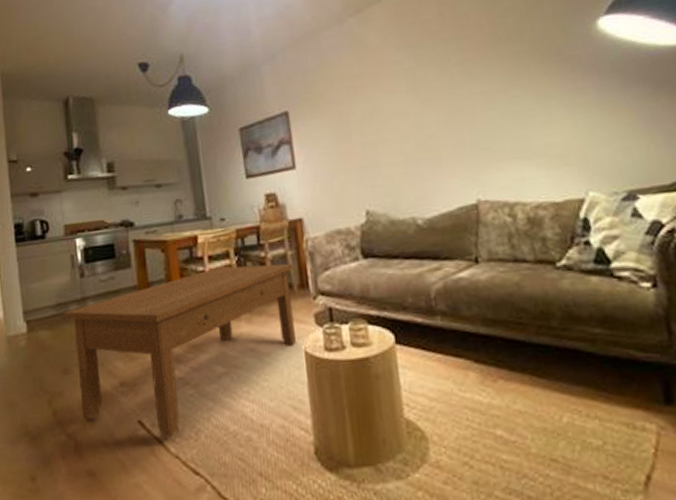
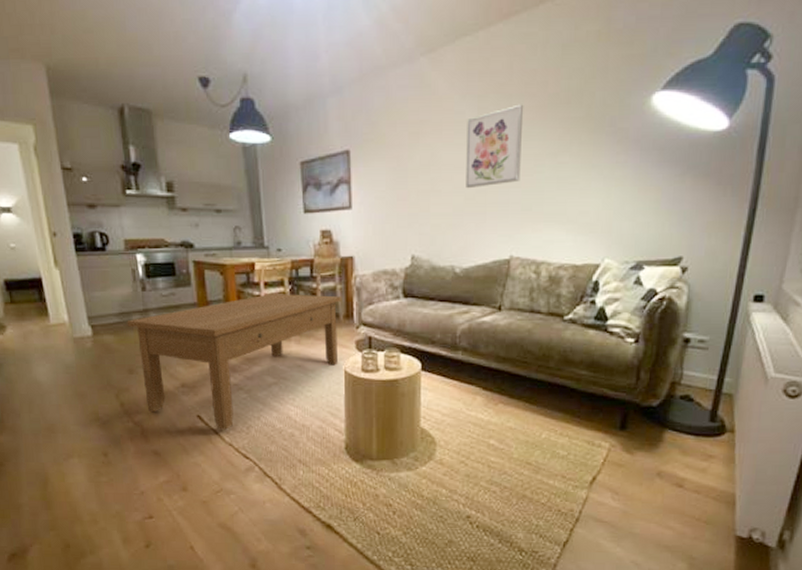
wall art: none [405,46,473,135] -> present [466,104,524,189]

